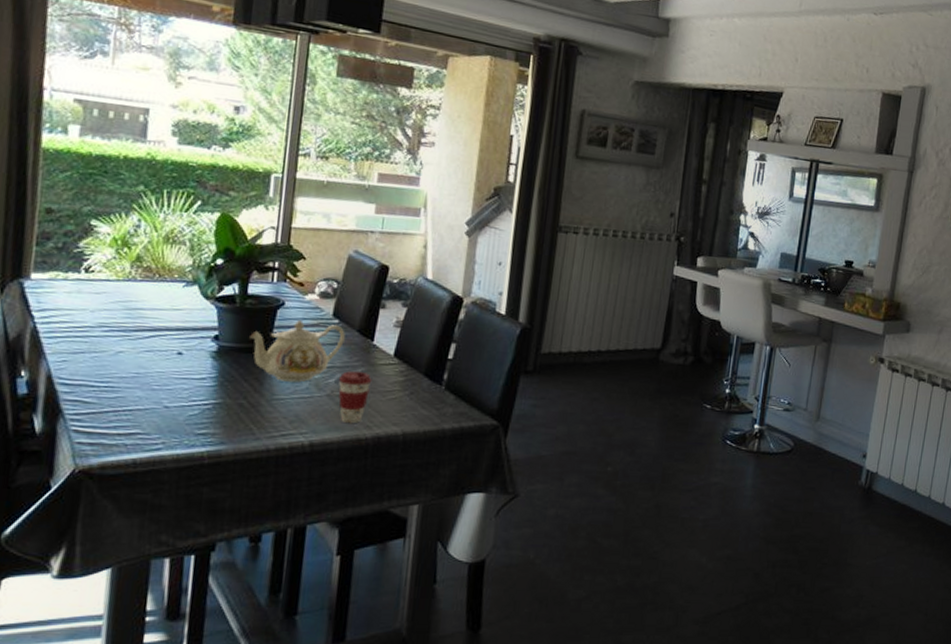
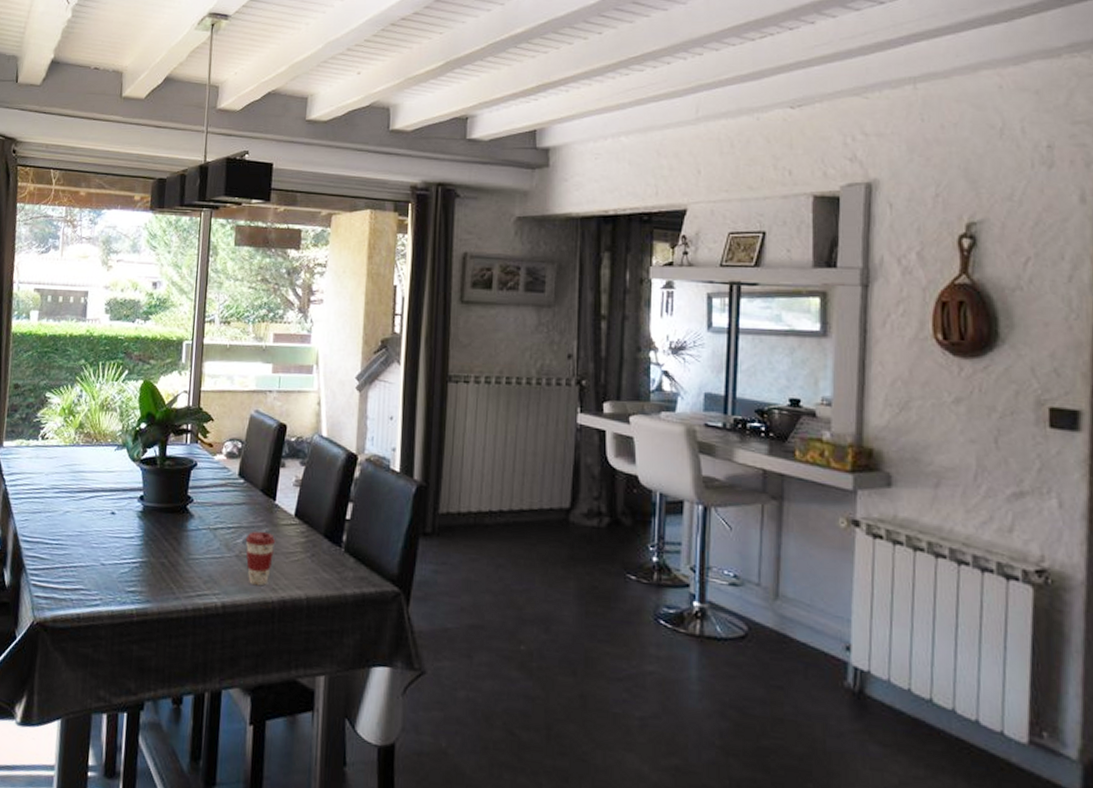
teapot: present [250,319,345,383] -> none [169,479,250,542]

